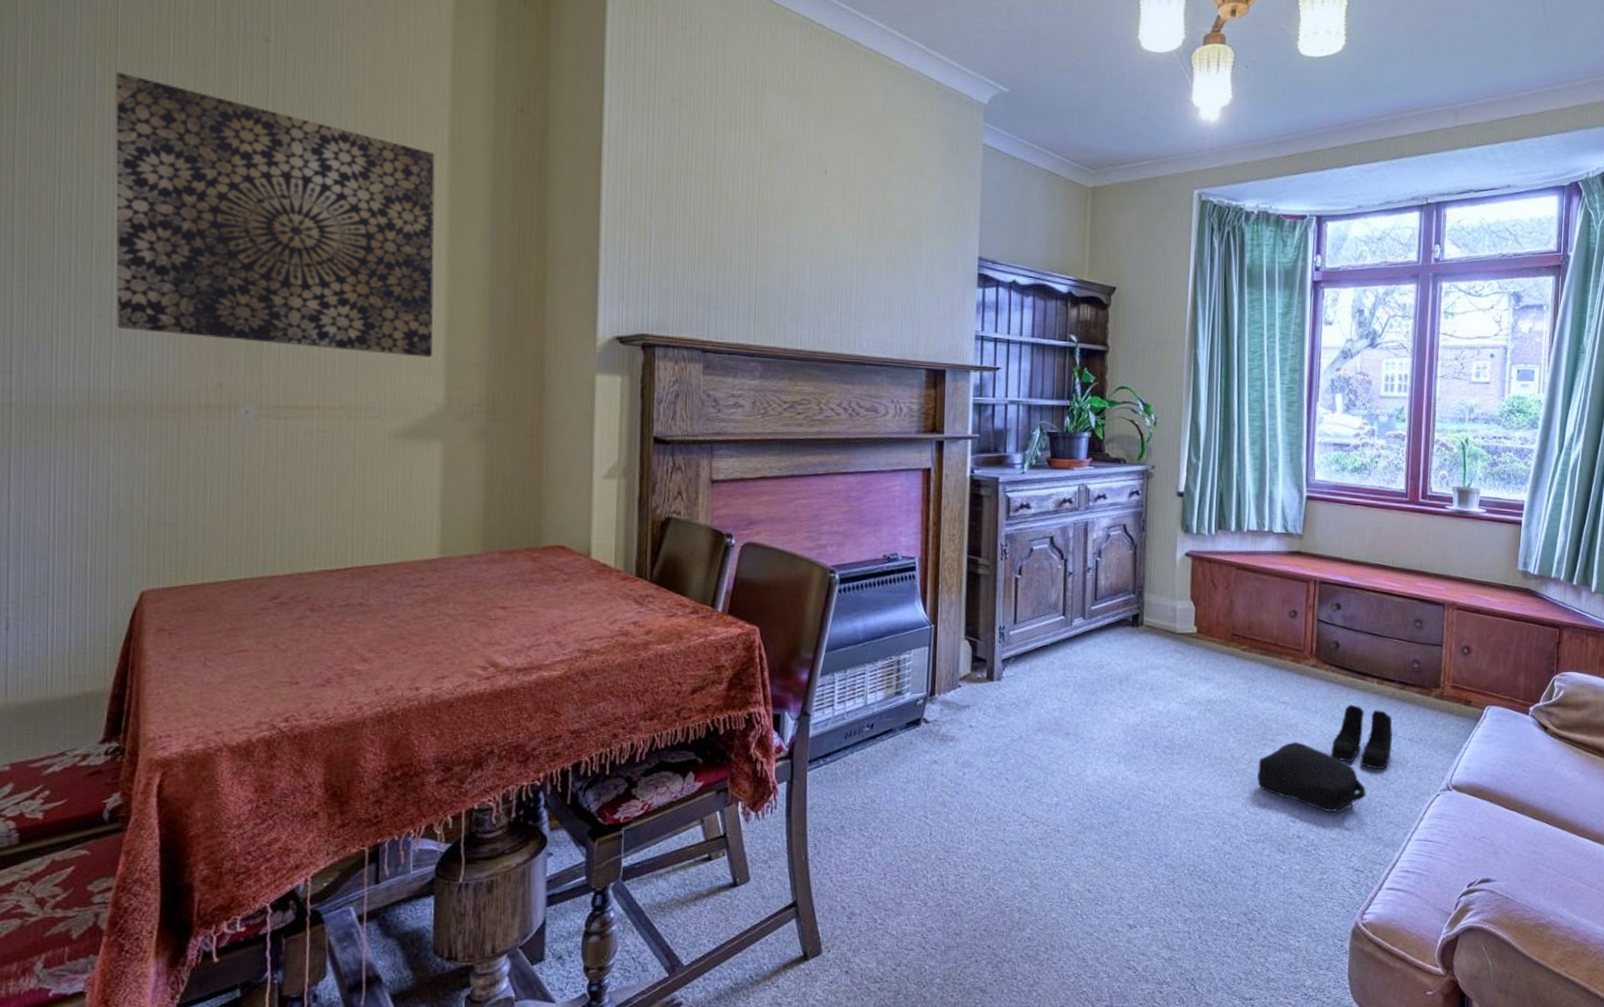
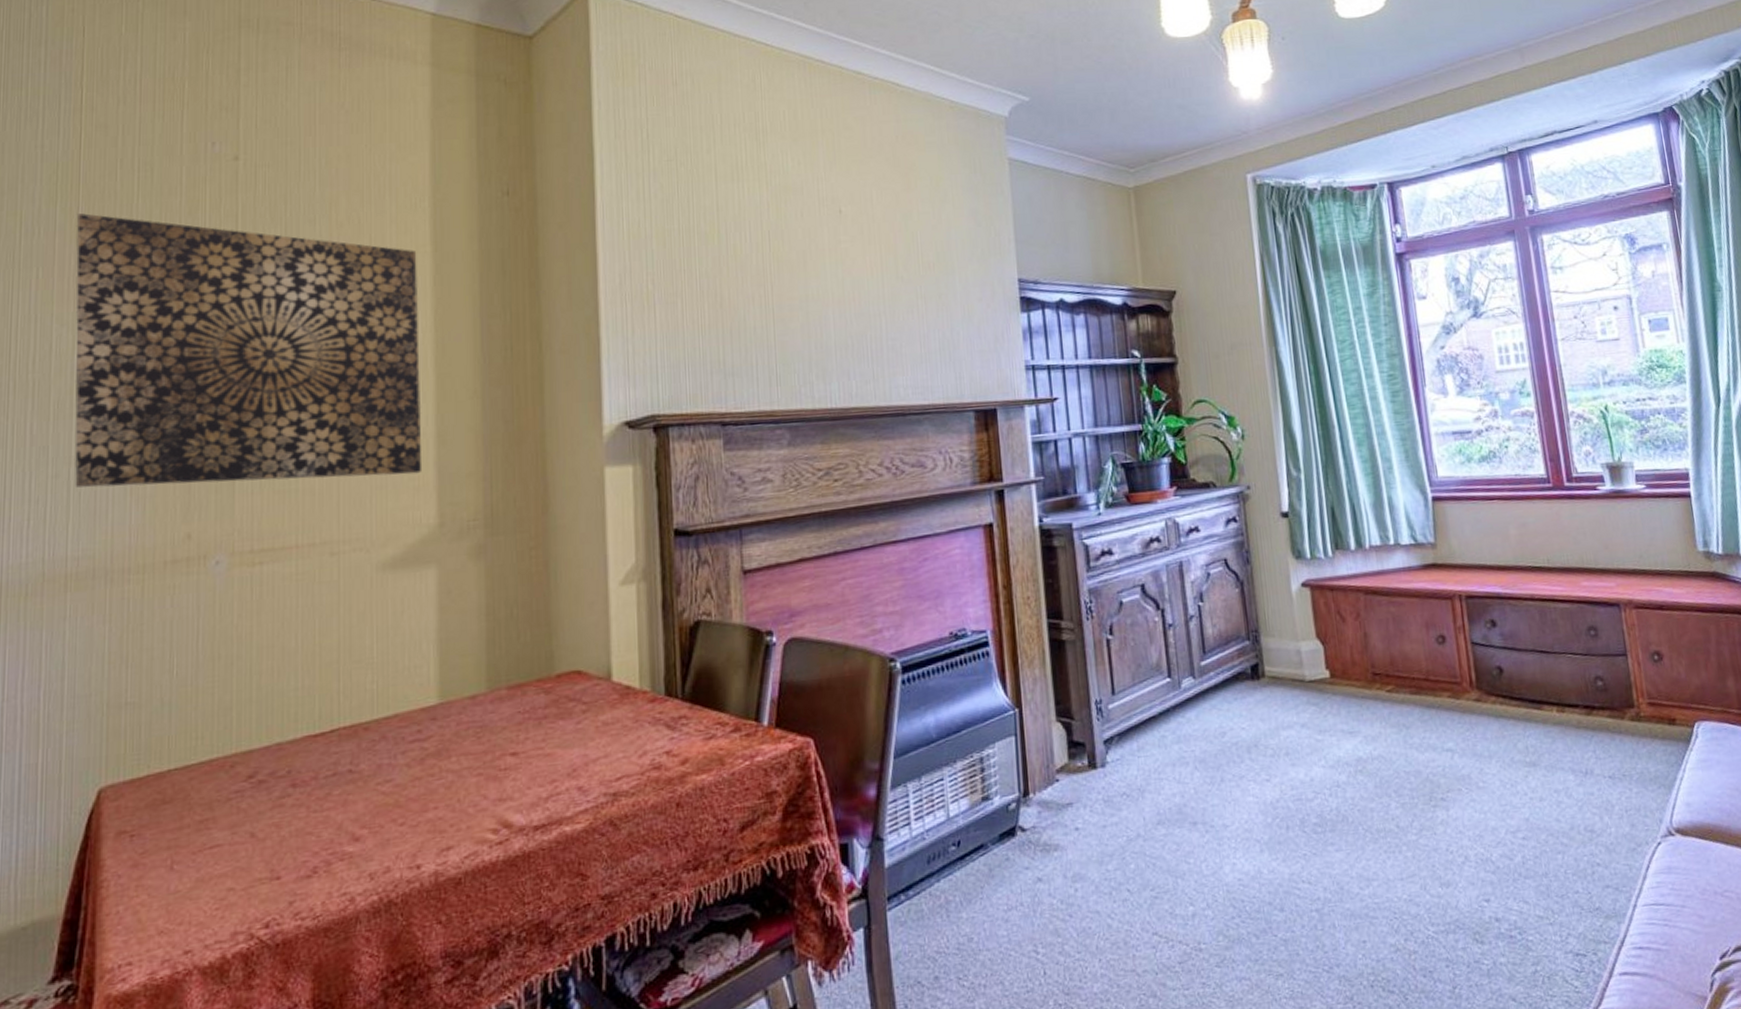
backpack: present [1257,742,1366,814] -> none [1431,797,1571,884]
boots: present [1331,704,1393,770] -> none [1517,741,1591,821]

